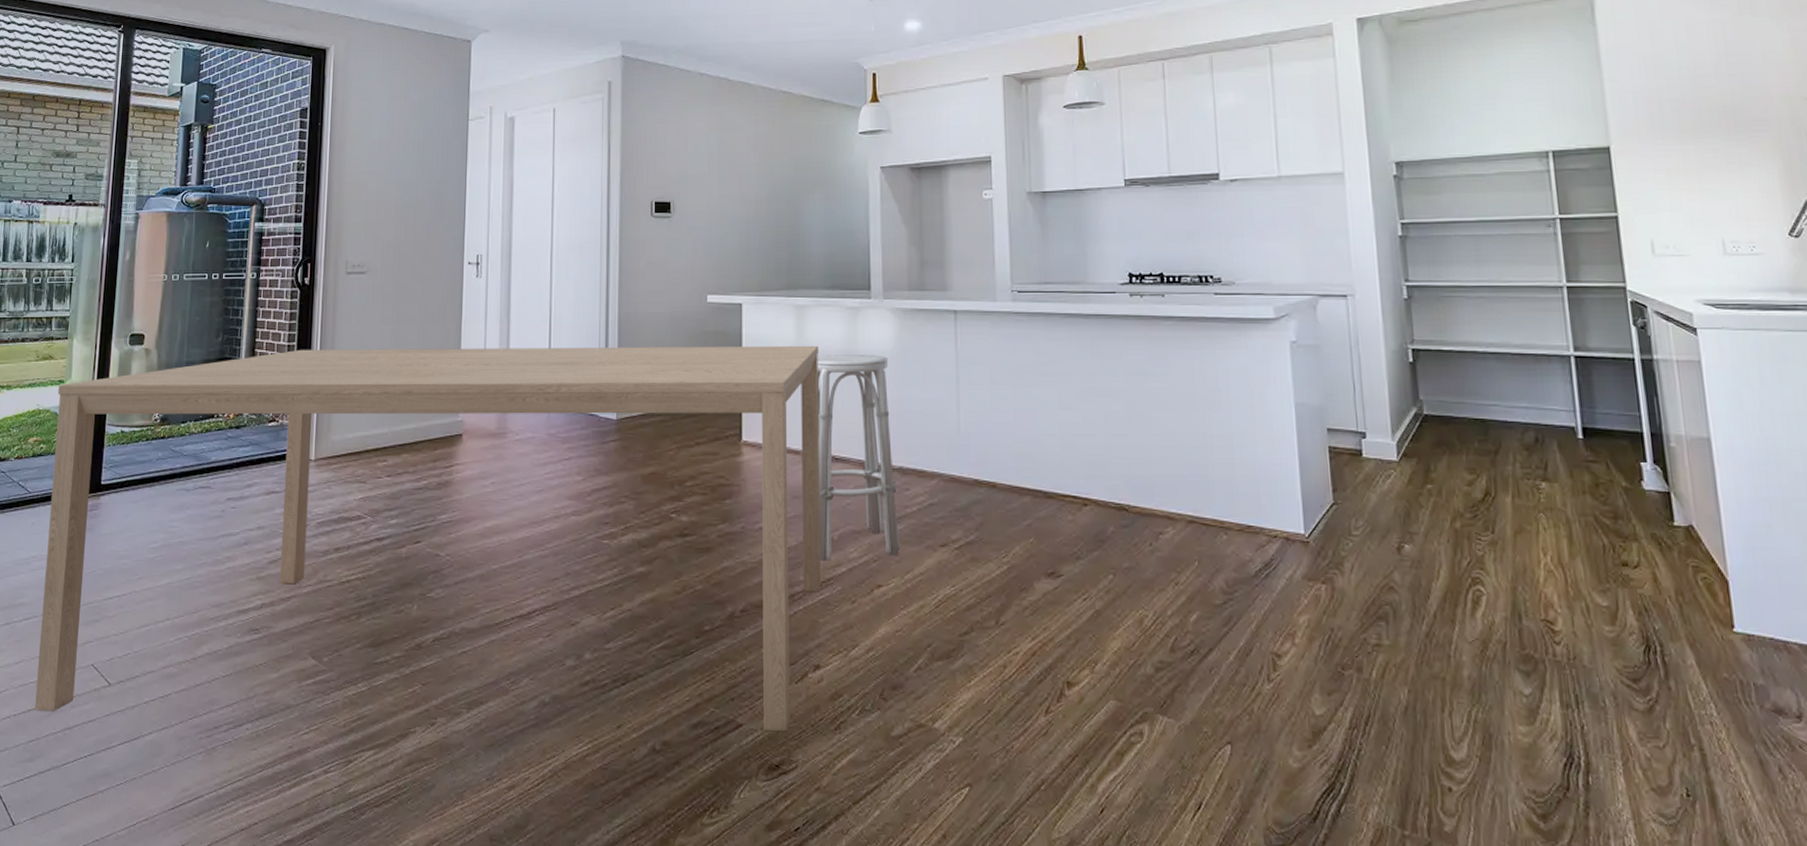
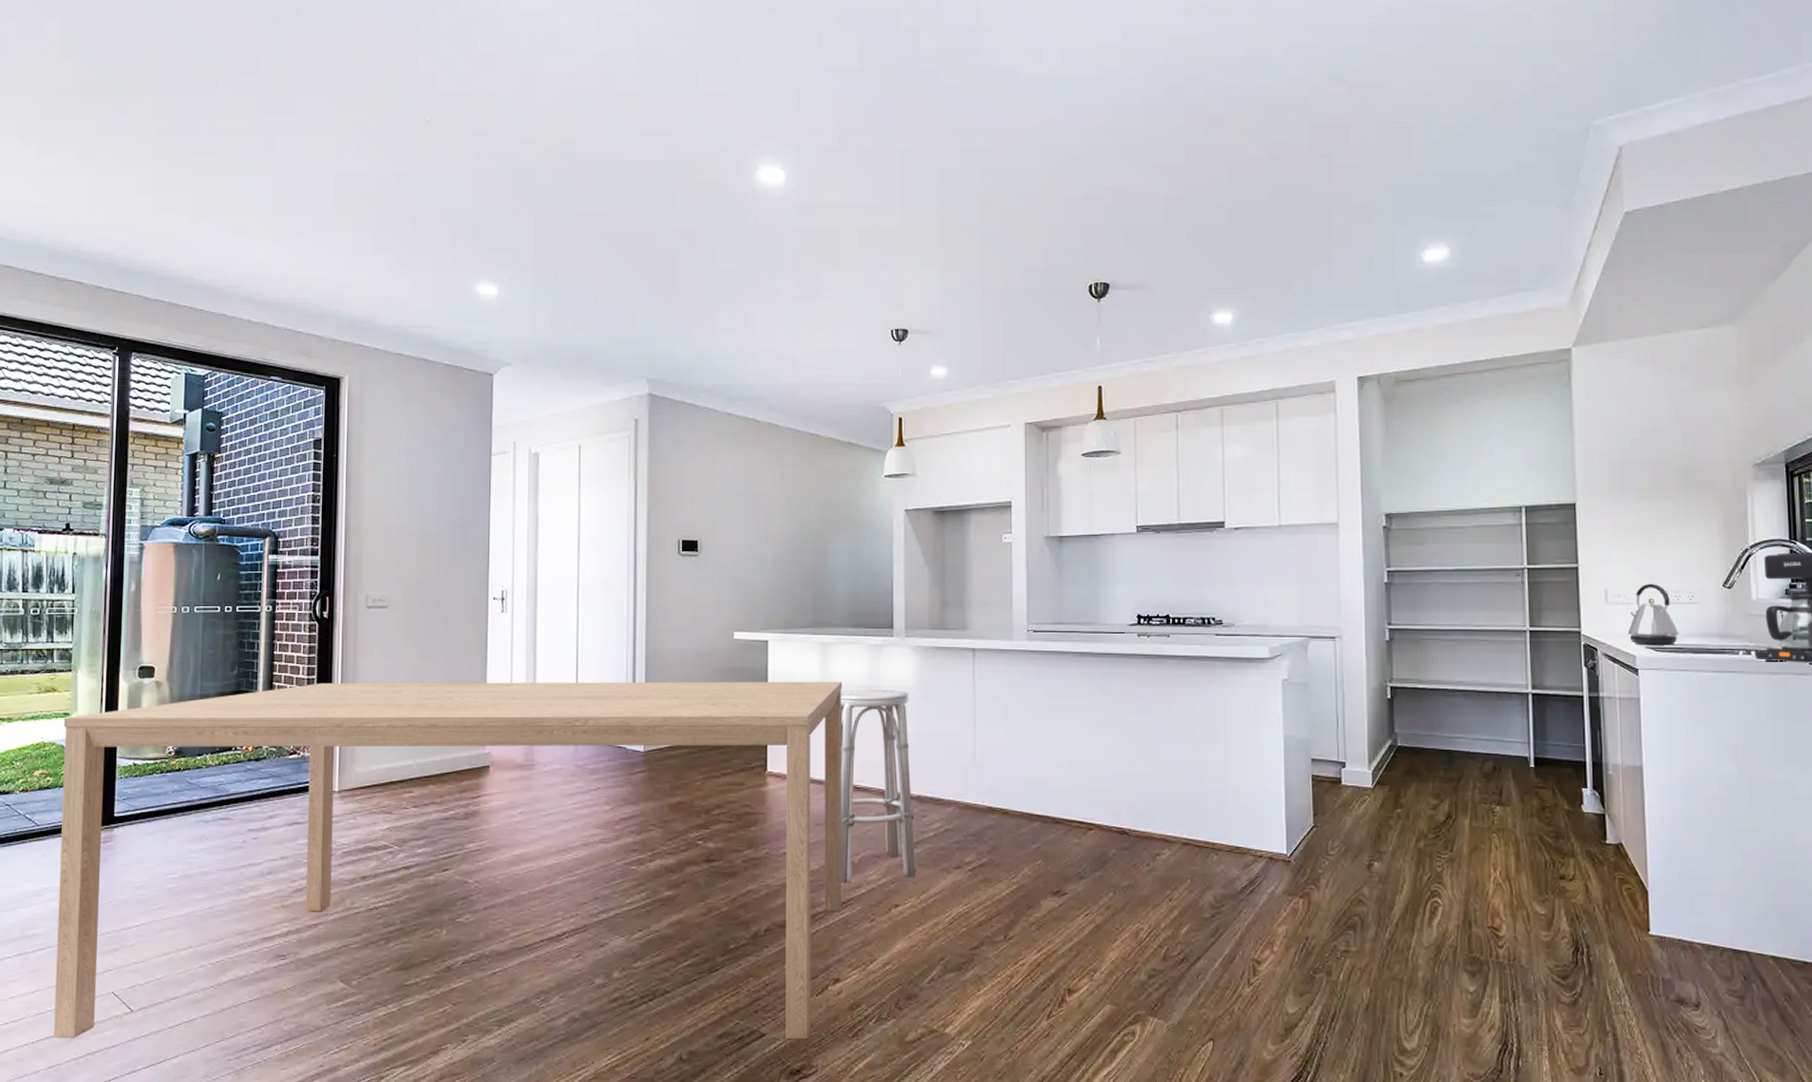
kettle: none [1681,232,1742,301] -> present [1627,583,1679,645]

